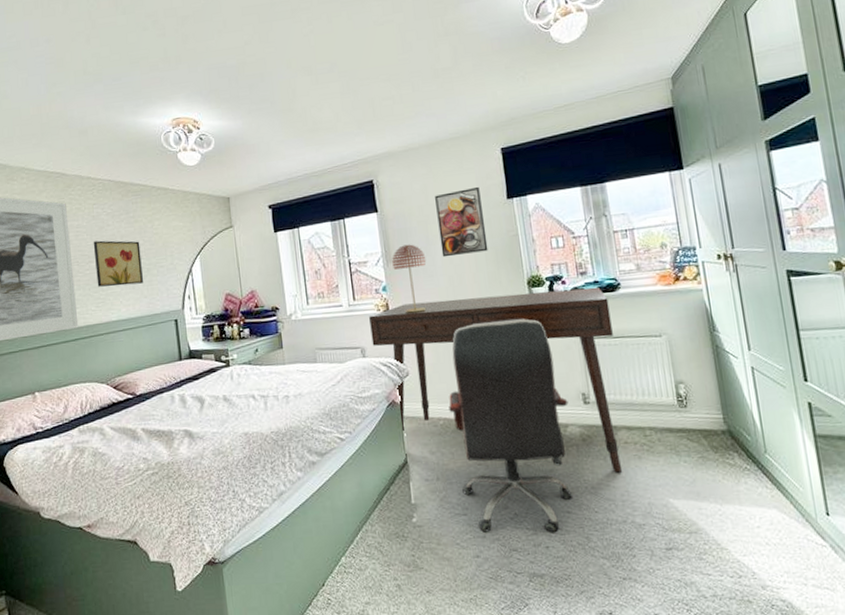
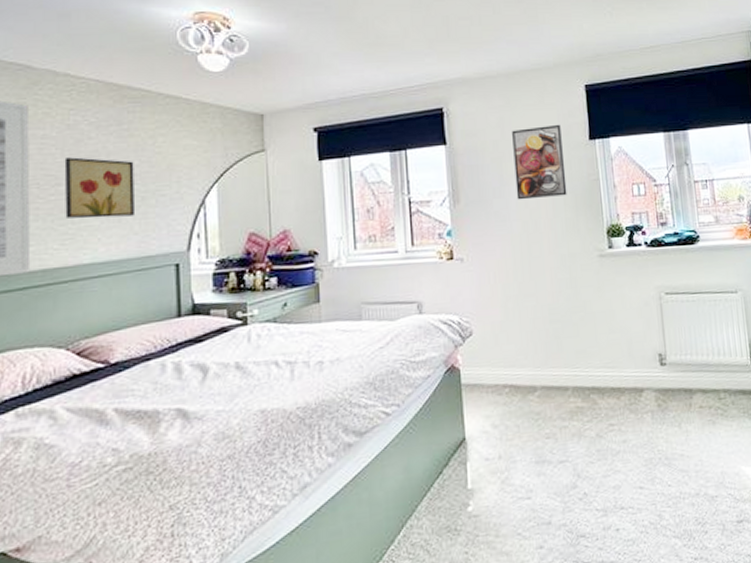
desk: present [369,287,623,473] -> none [429,239,697,441]
table lamp: present [392,244,426,313] -> none [460,183,499,263]
office chair: present [449,318,573,533] -> none [516,271,646,518]

